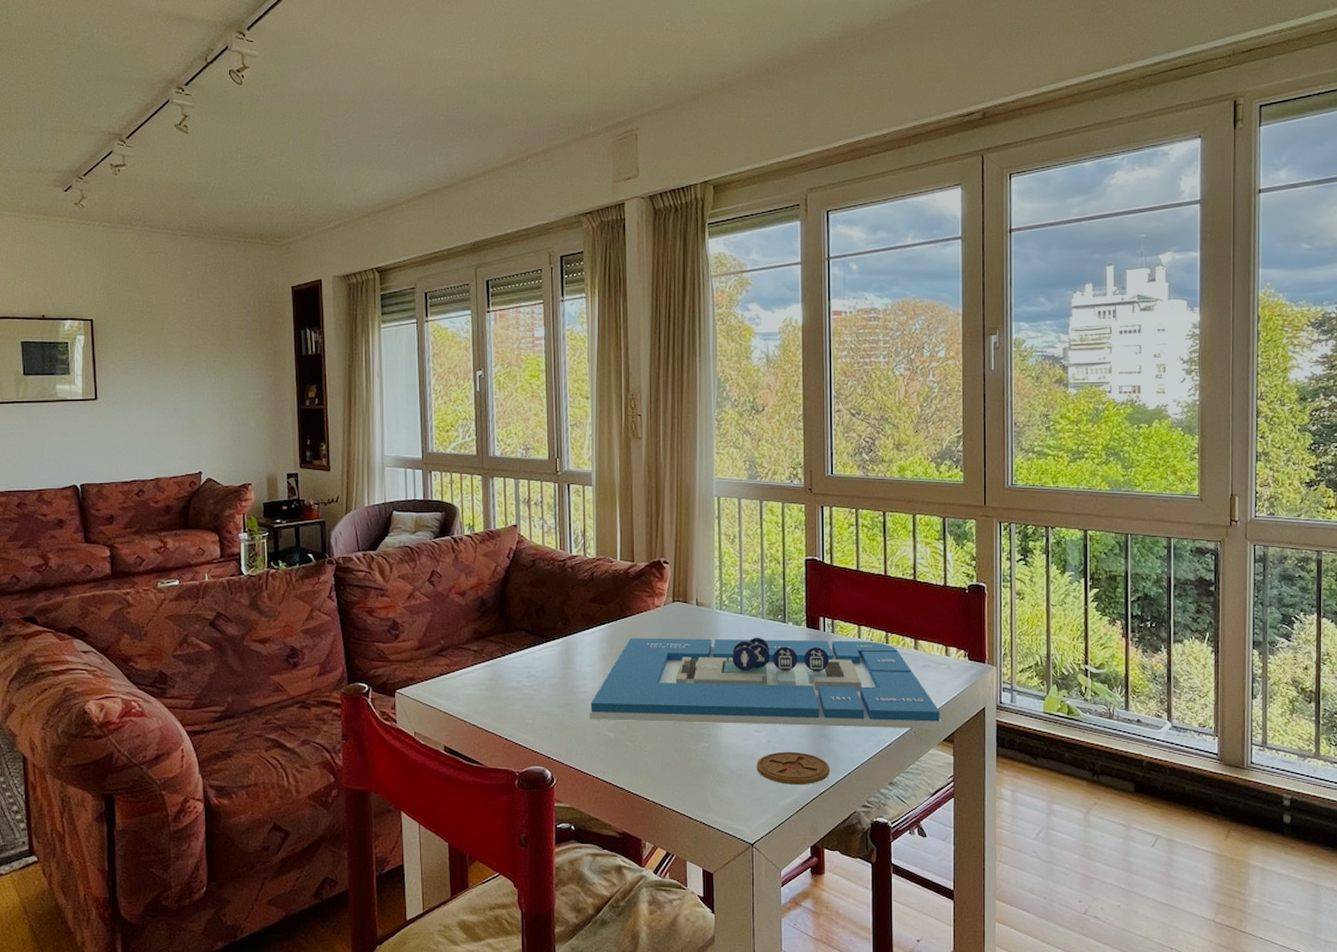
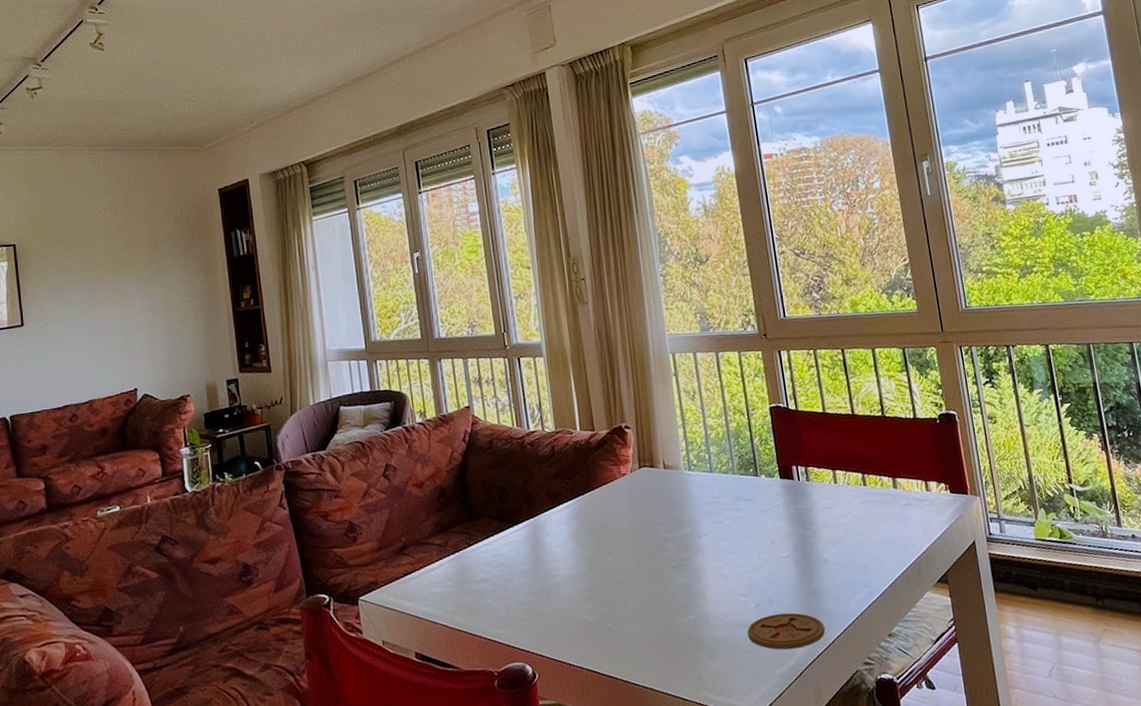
architectural model: present [589,637,942,729] -> none [565,485,935,605]

